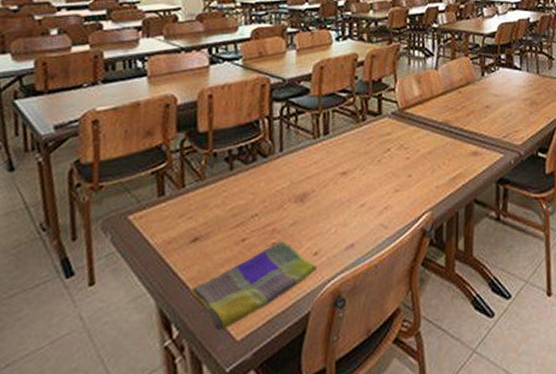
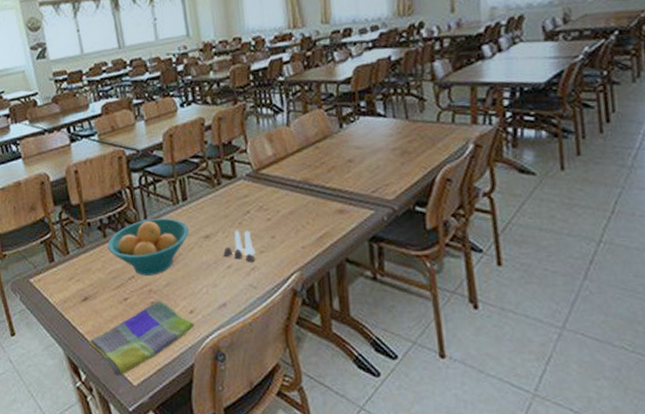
fruit bowl: none [232,152,327,213] -> present [108,218,190,276]
salt and pepper shaker set: none [358,167,391,202] -> present [223,230,255,263]

